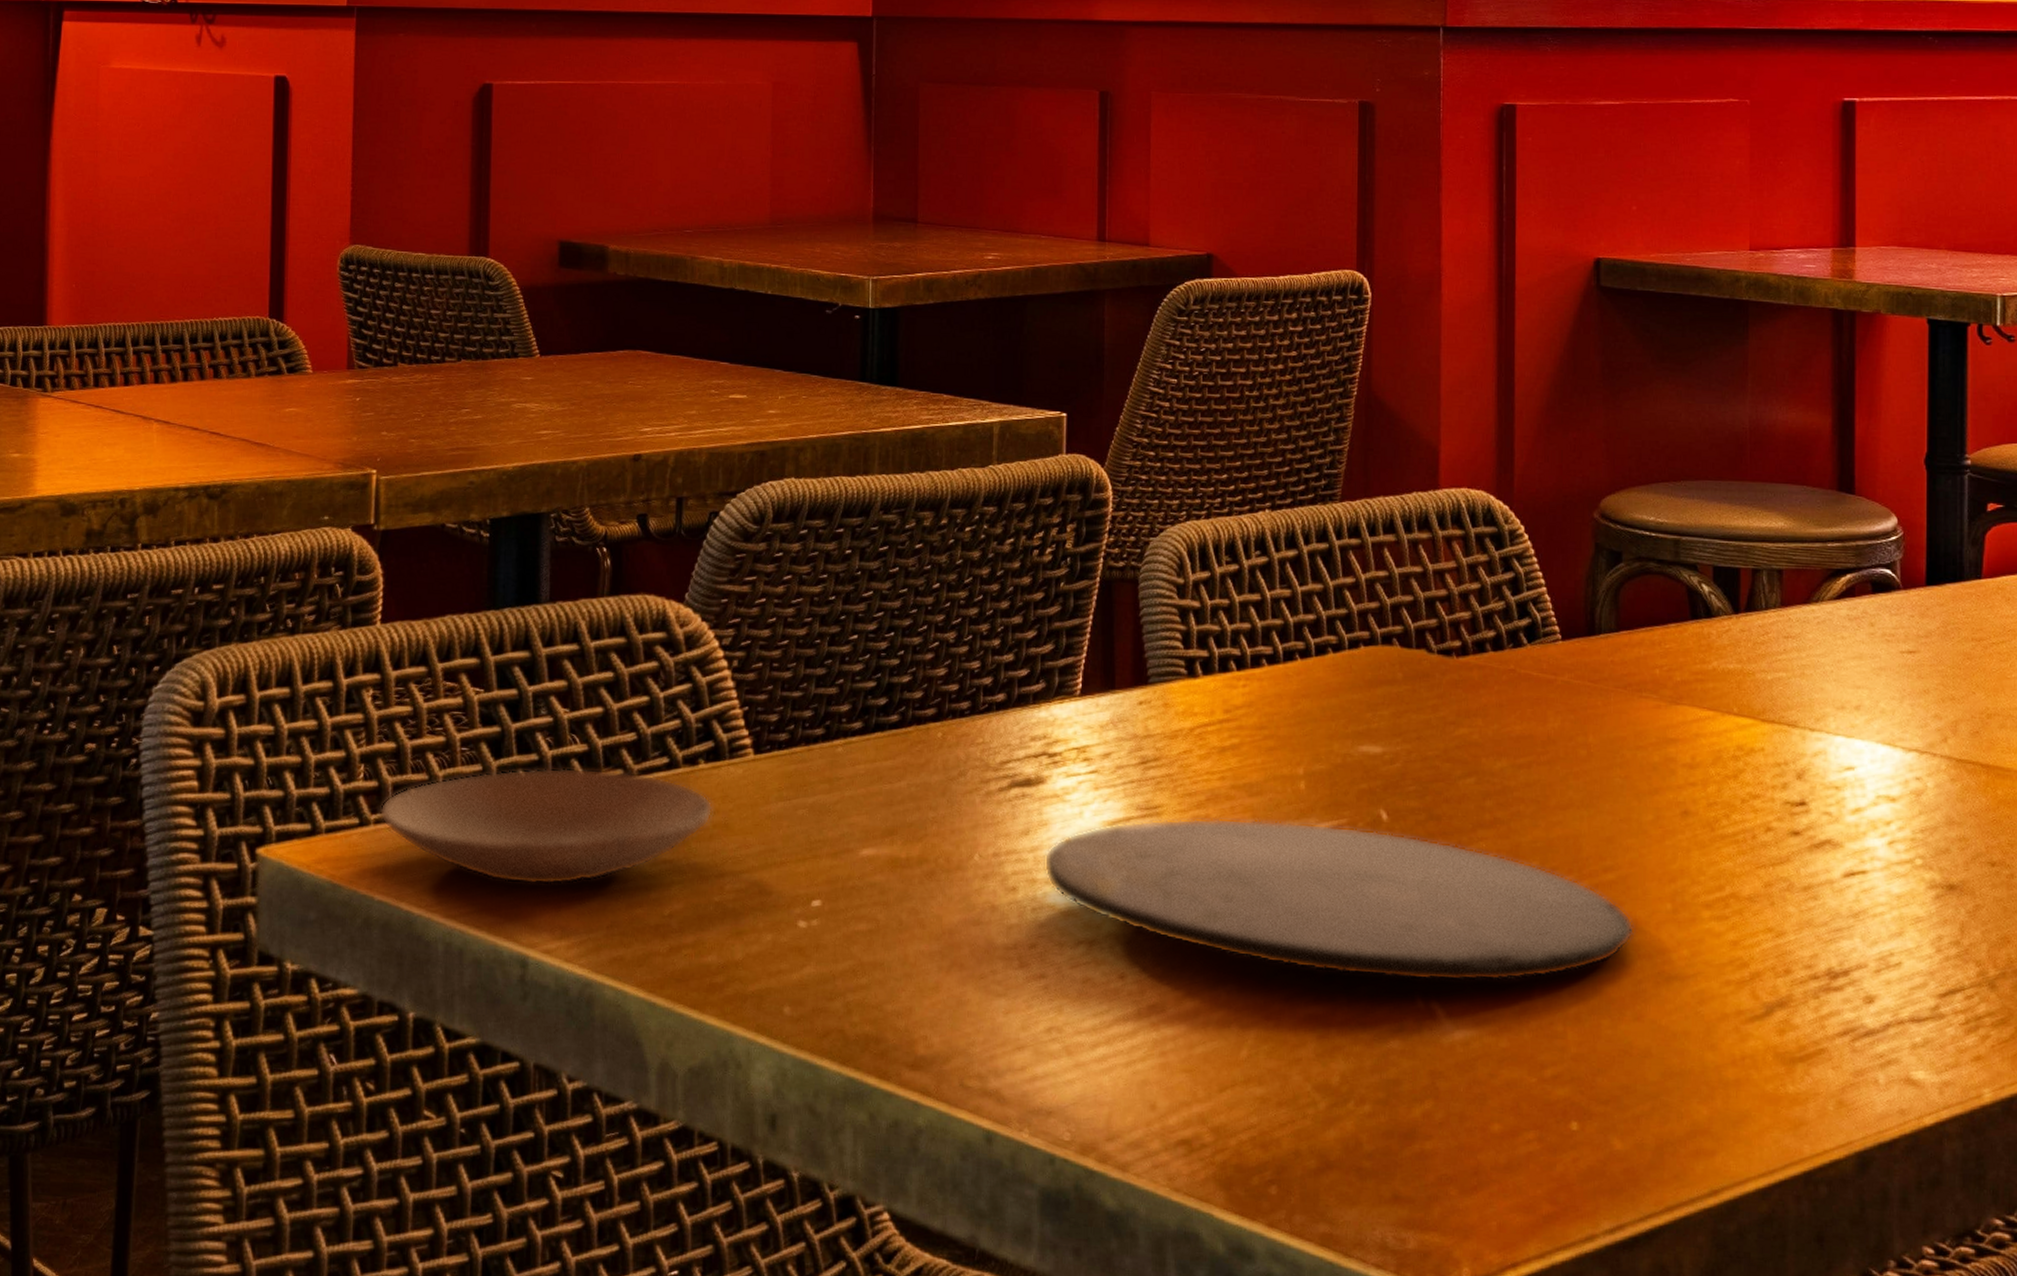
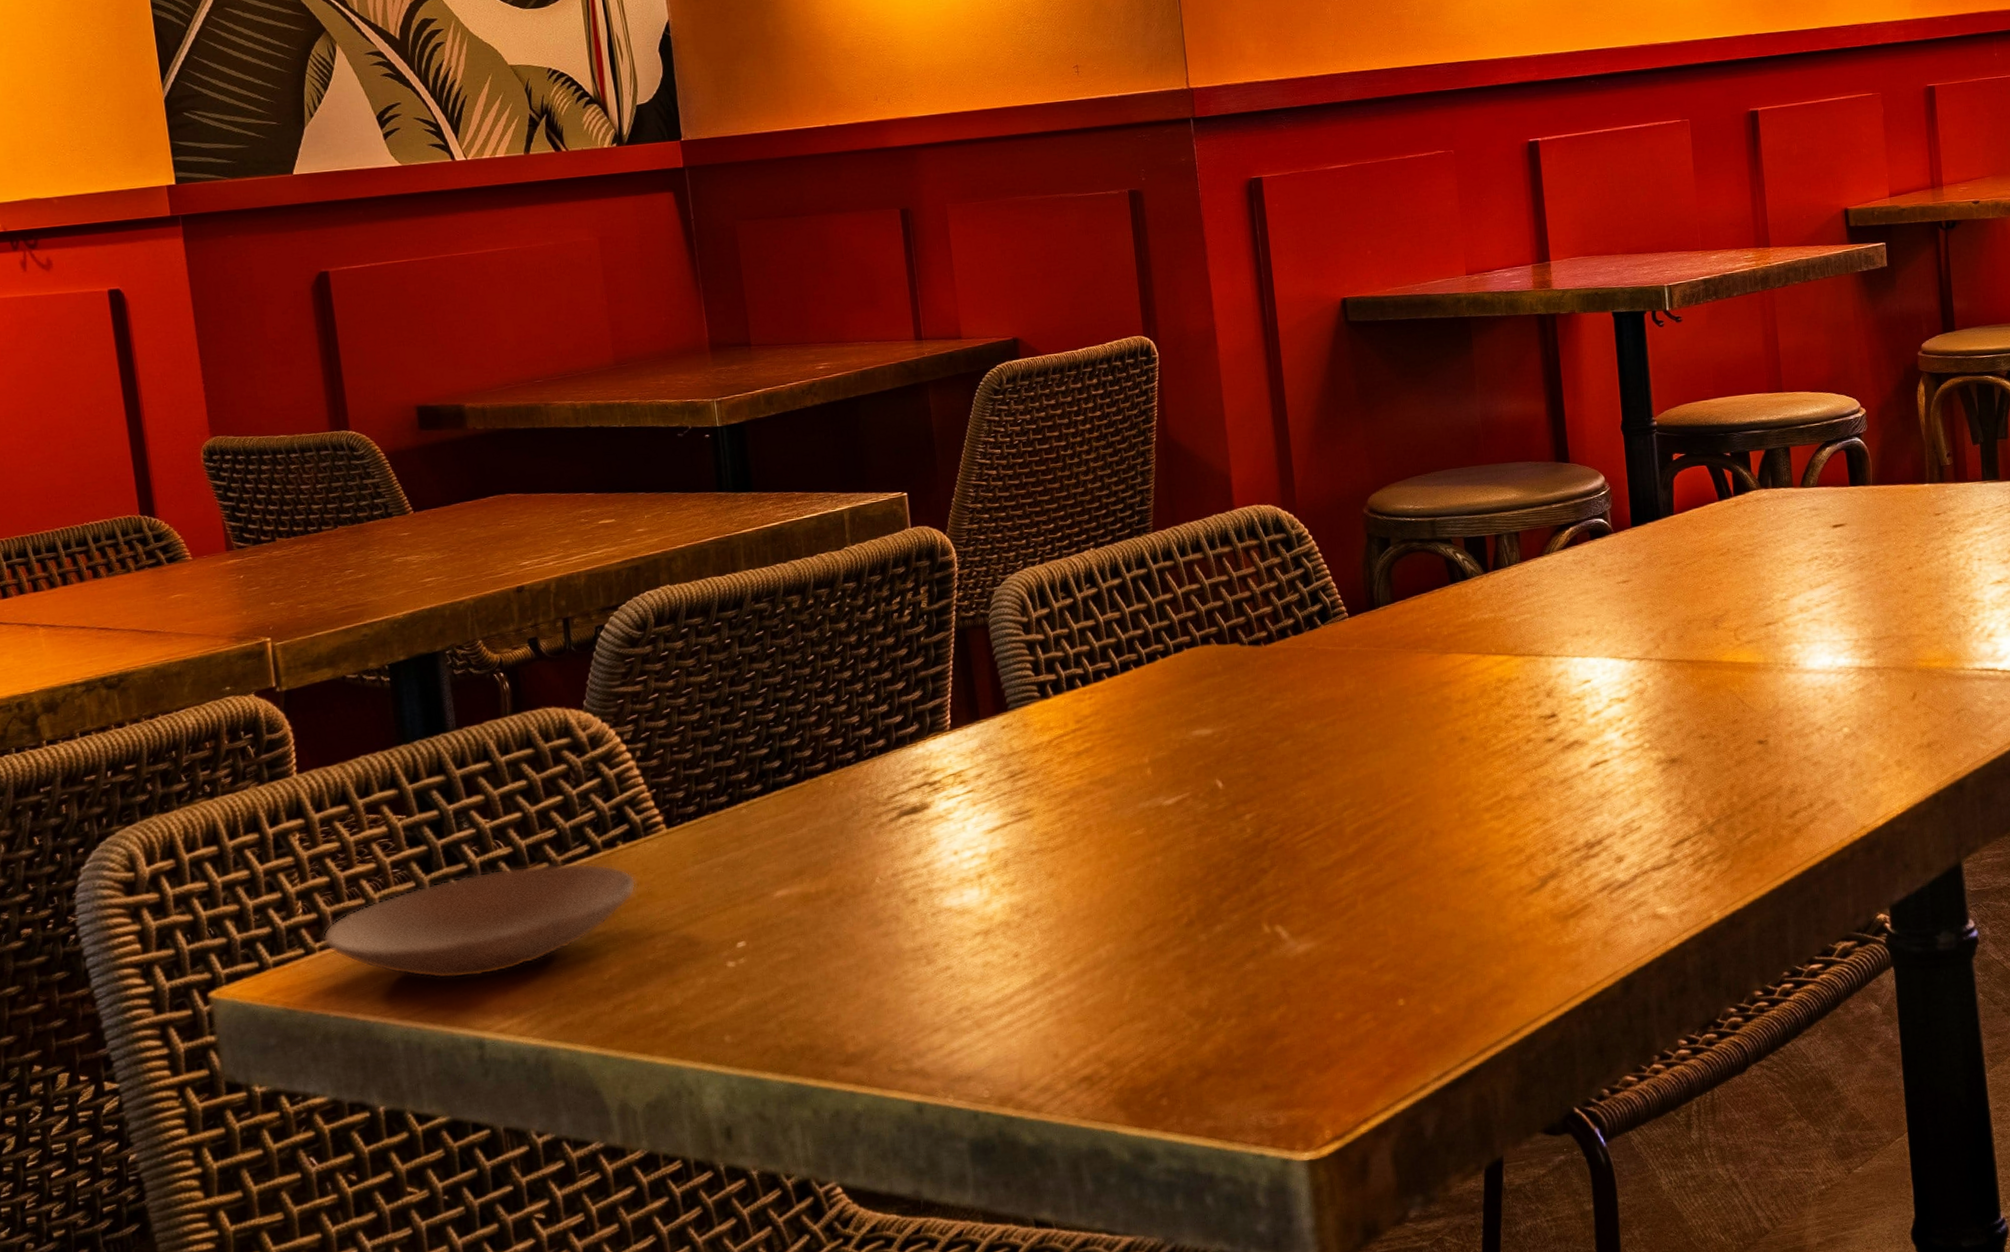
plate: present [1044,818,1635,982] -> none [936,796,1433,922]

